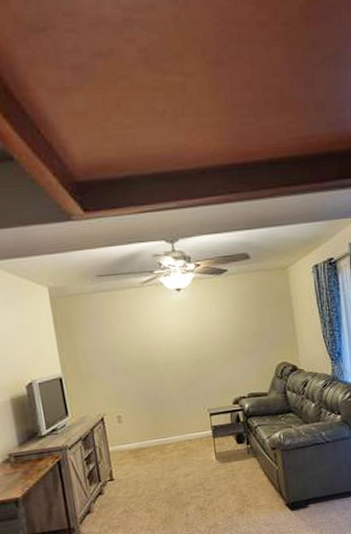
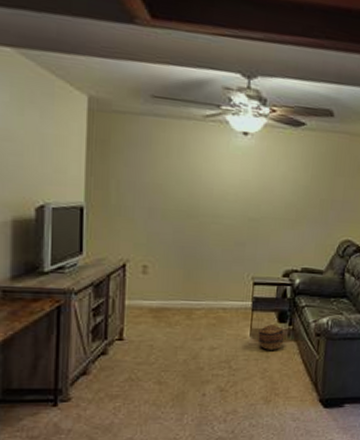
basket: none [222,446,246,469] -> present [258,325,284,350]

